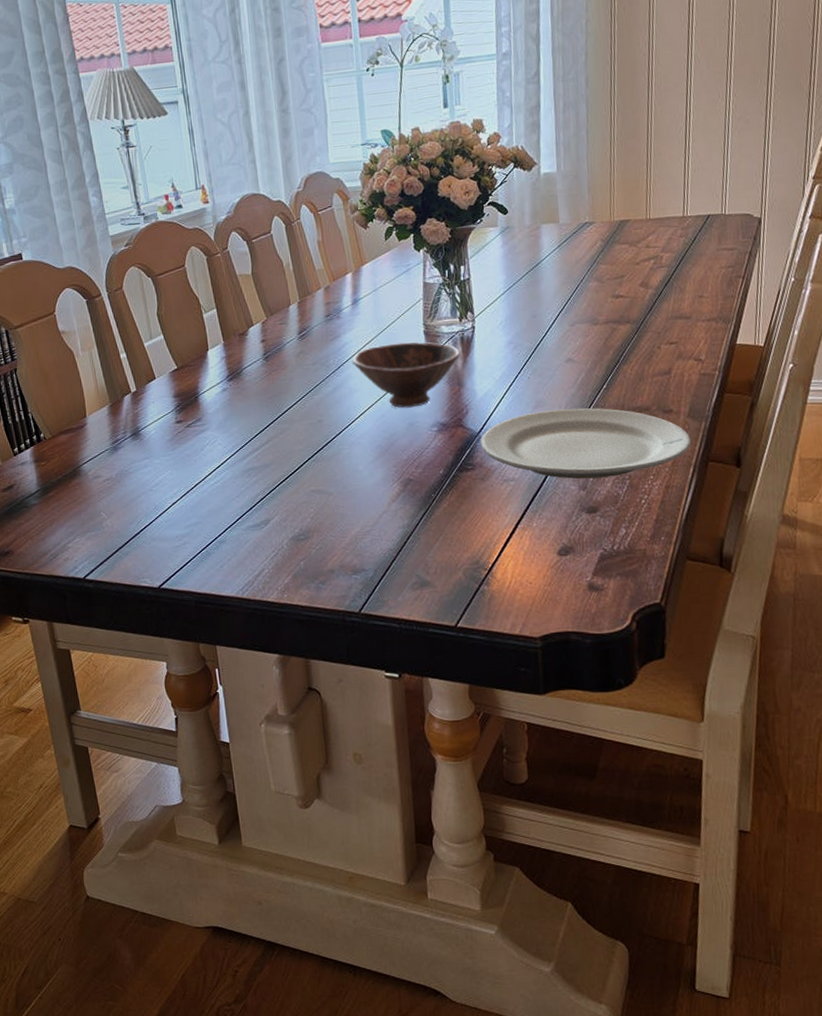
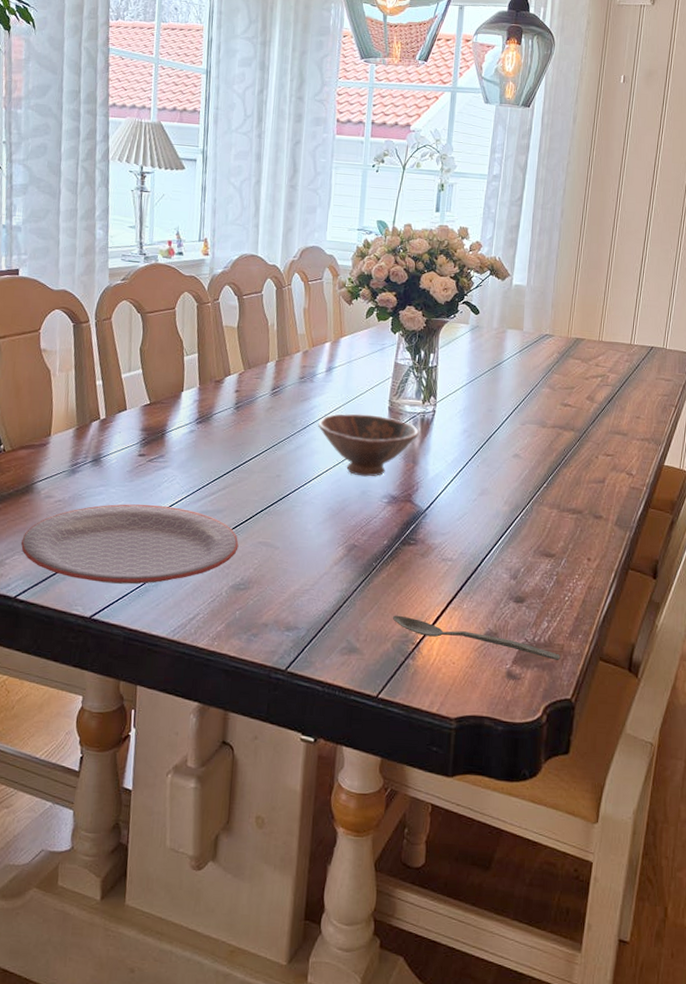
plate: none [79,468,292,553] -> present [20,504,239,585]
spoon: none [460,543,644,566] -> present [392,615,560,660]
plate: present [480,408,691,479] -> none [425,499,616,571]

